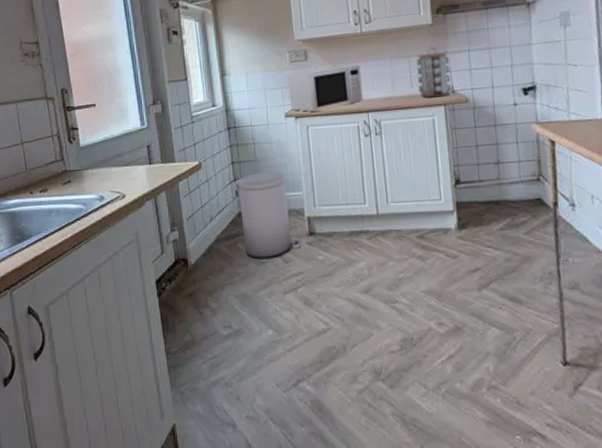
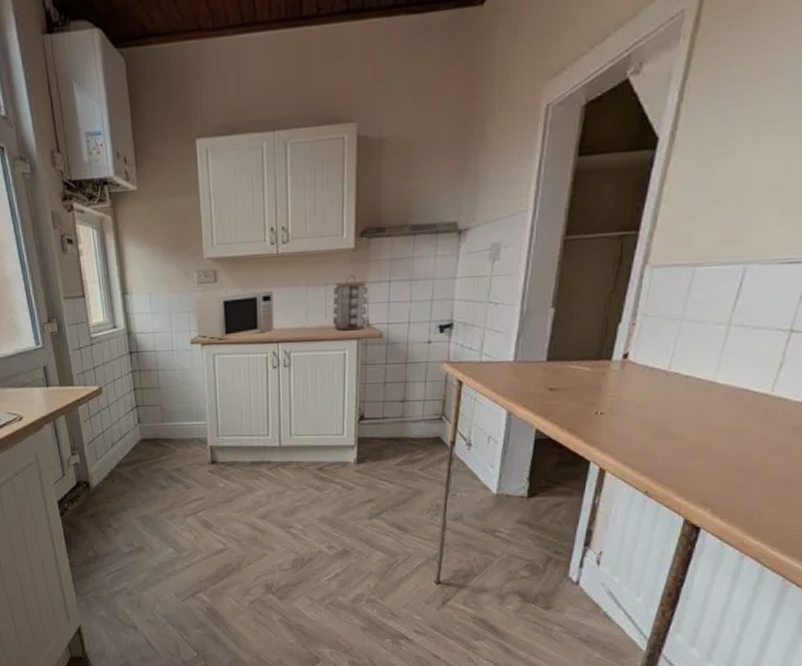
pedal bin: present [232,171,302,260] -> none [134,400,203,485]

